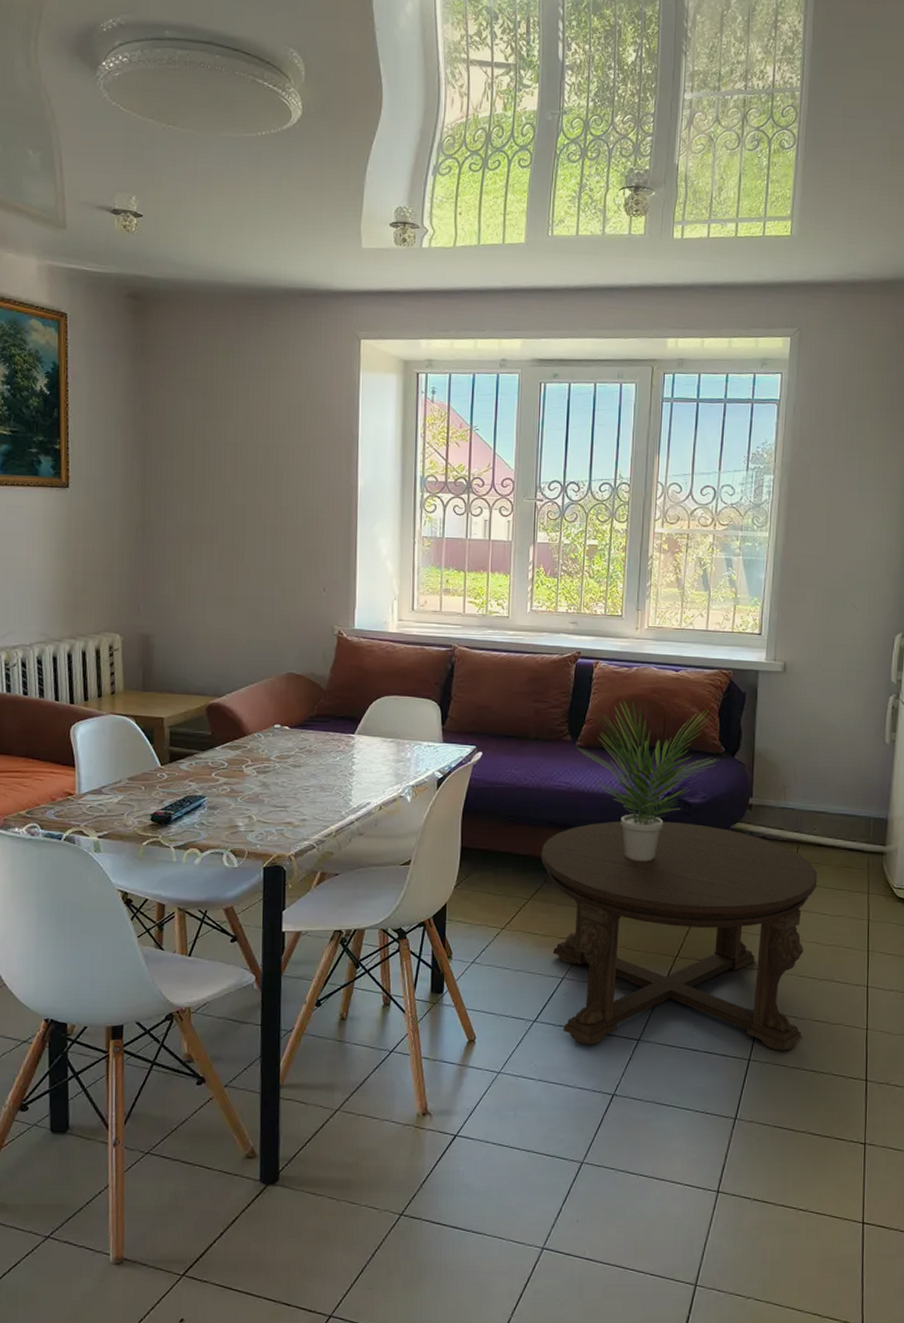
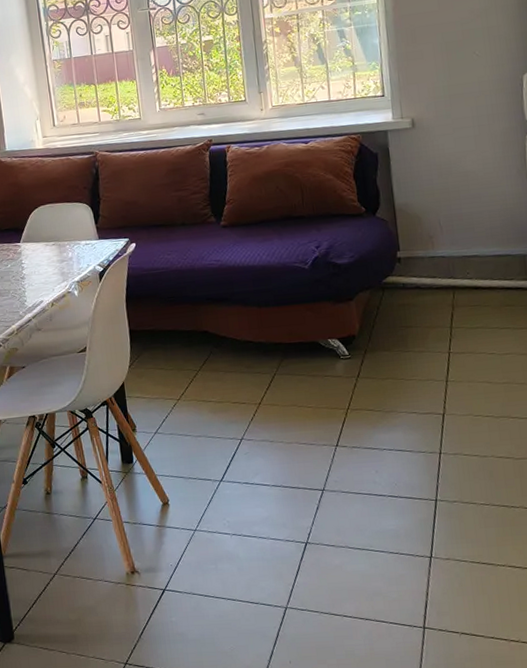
coffee table: present [540,821,818,1051] -> none [203,283,487,499]
potted plant: present [576,699,719,862] -> none [221,174,361,325]

